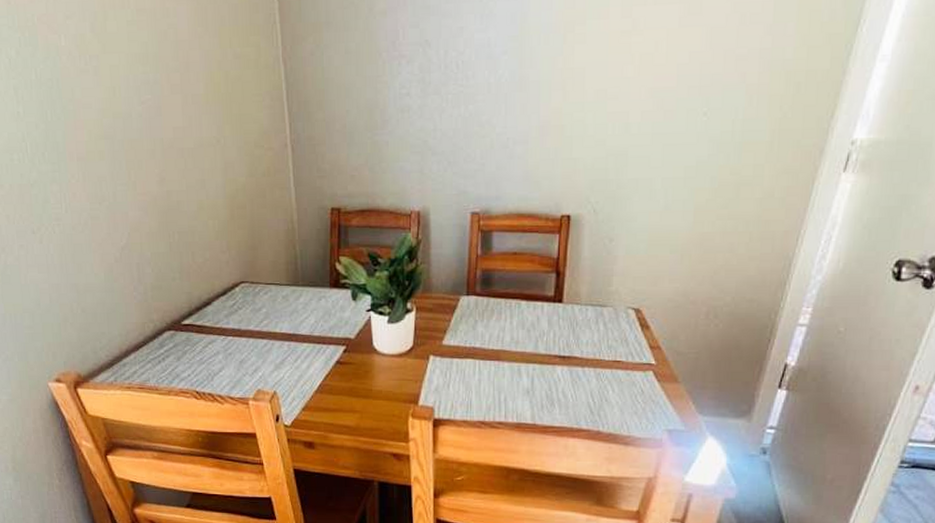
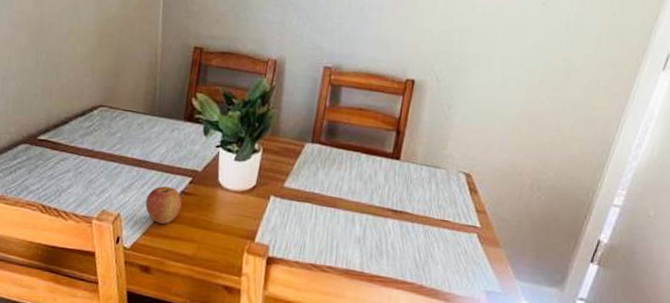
apple: none [301,358,338,398] -> present [145,186,182,225]

